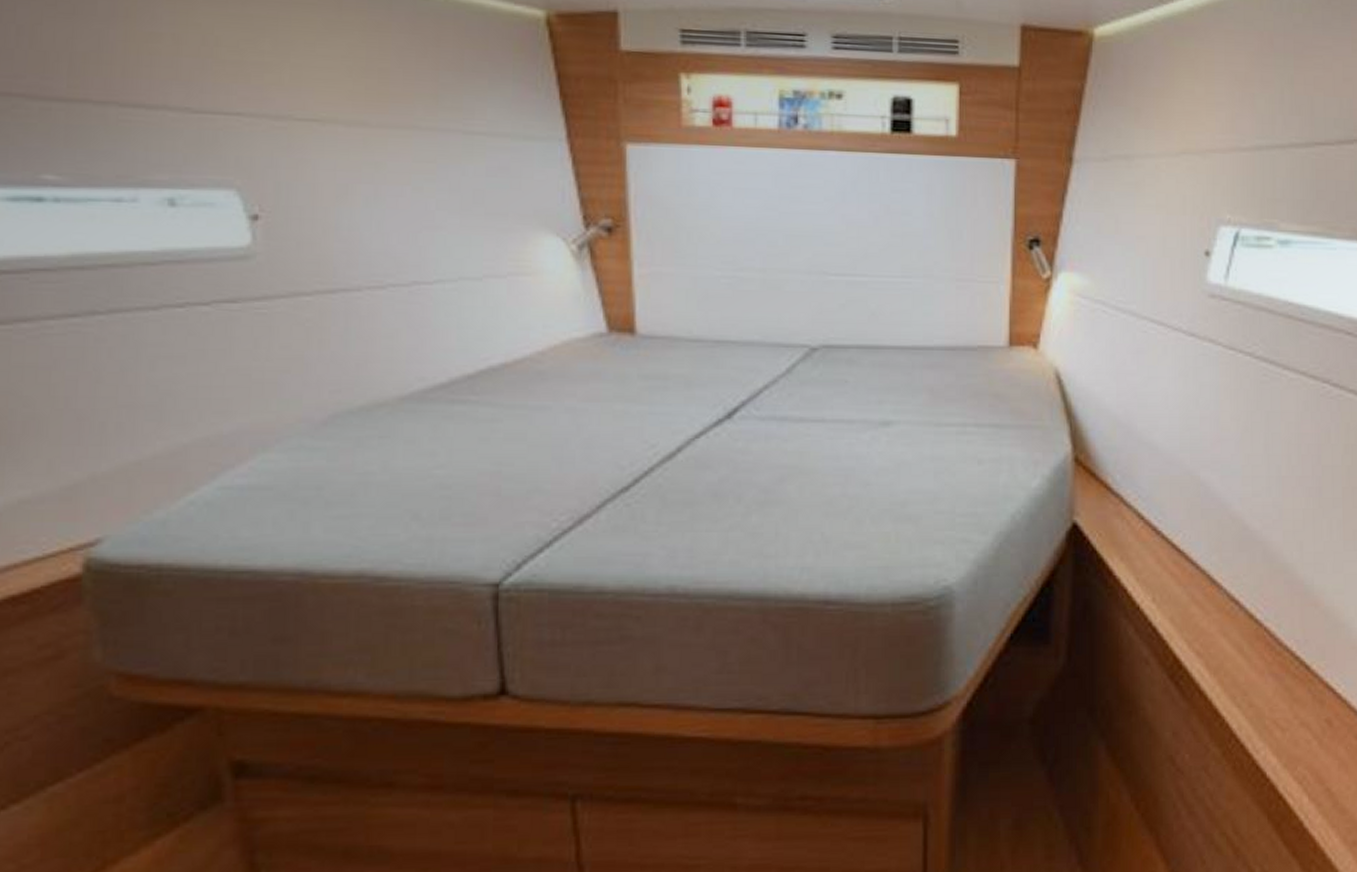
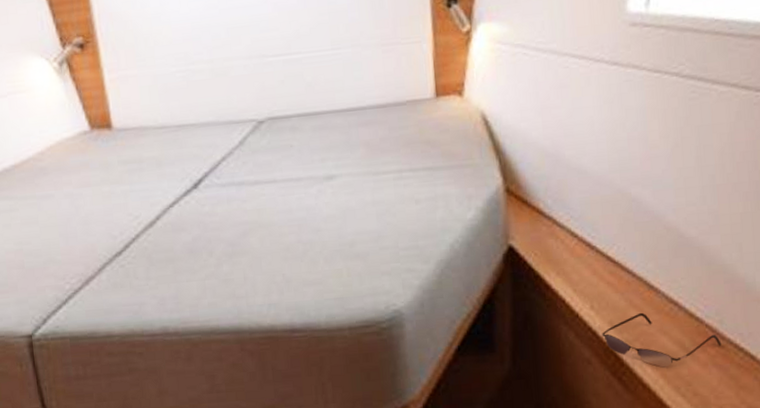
eyeglasses: none [1162,609,1279,673] -> present [602,312,722,368]

